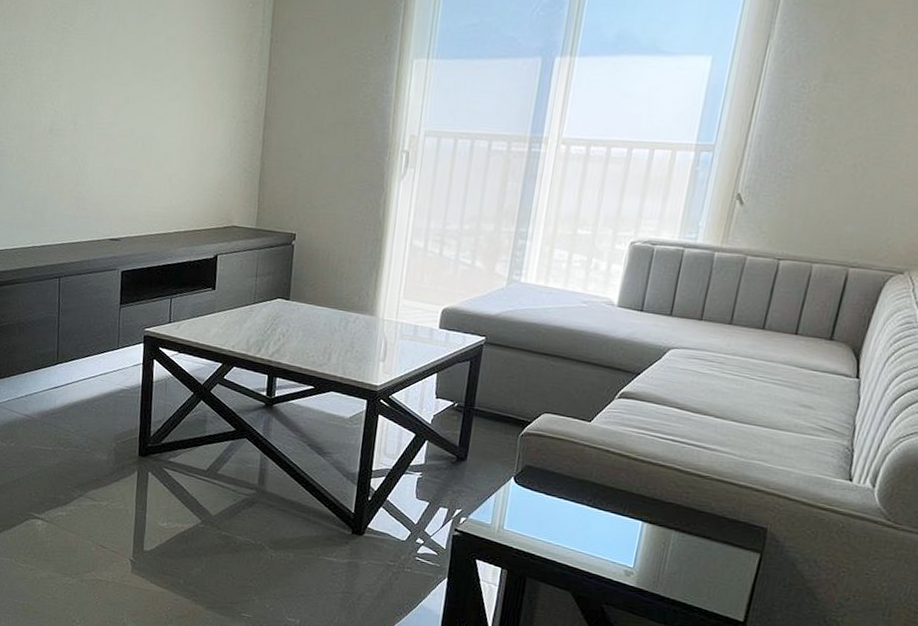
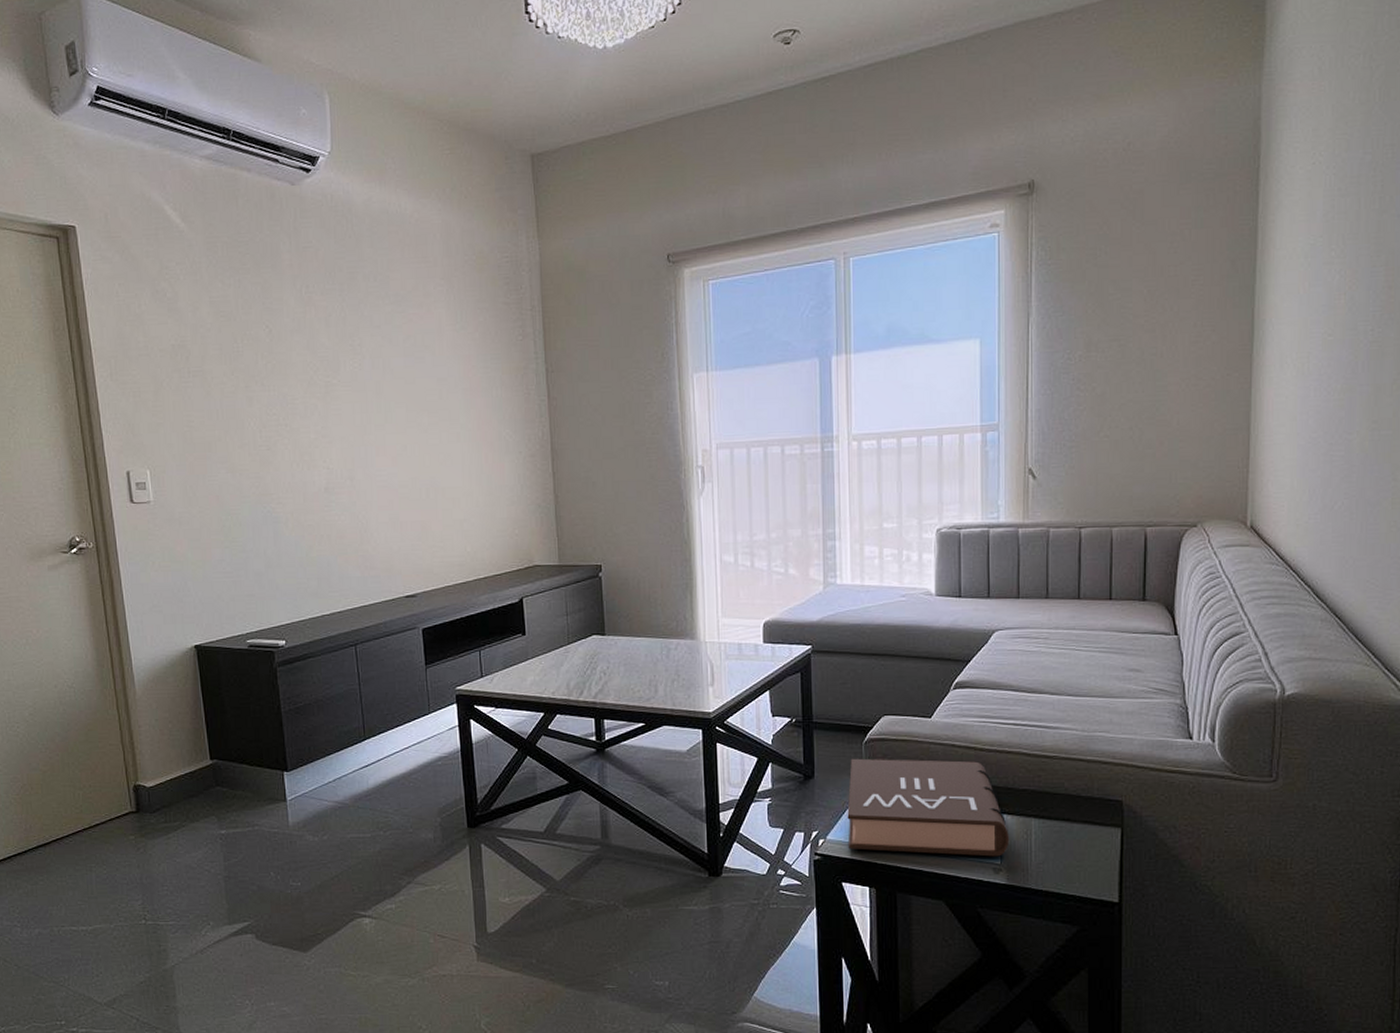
book: none [487,448,647,561] -> present [847,758,1010,857]

